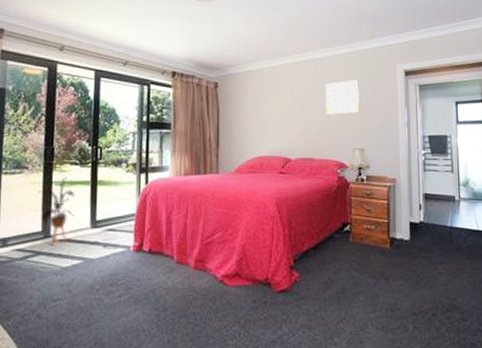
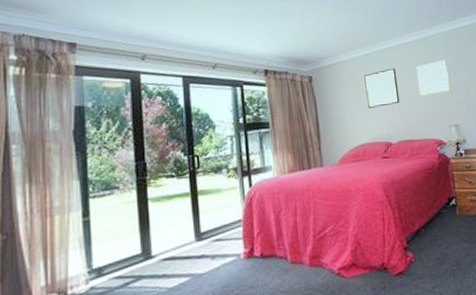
house plant: present [38,176,75,246] -> none [133,191,176,268]
wall art: none [270,82,304,121] -> present [364,68,400,108]

